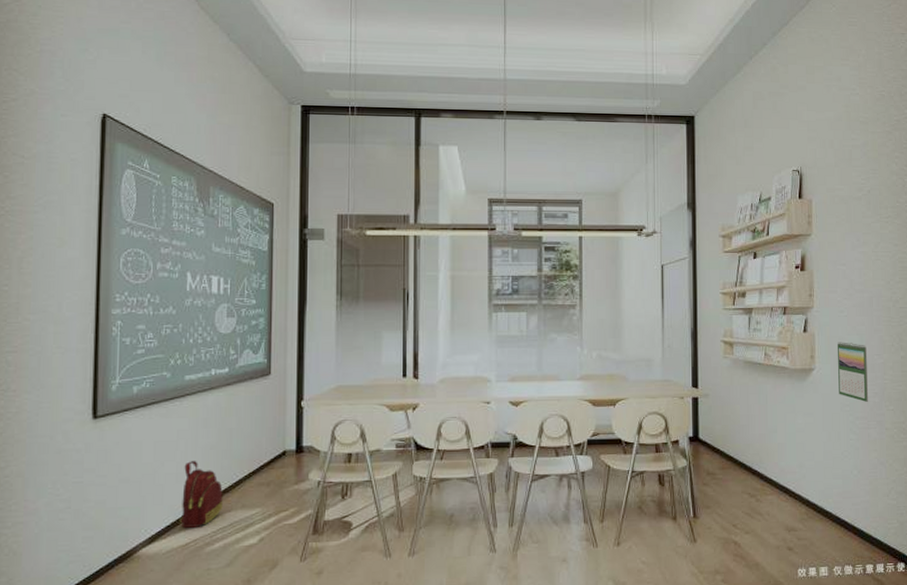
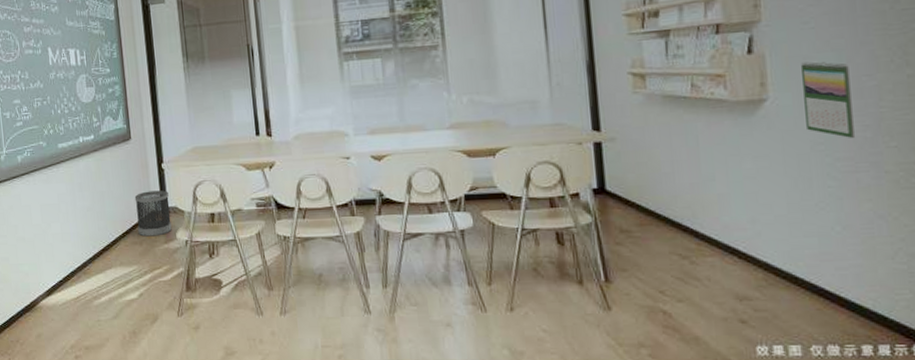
backpack: present [180,461,223,528] -> none [67,222,104,283]
wastebasket: none [266,429,305,477] -> present [134,190,172,237]

